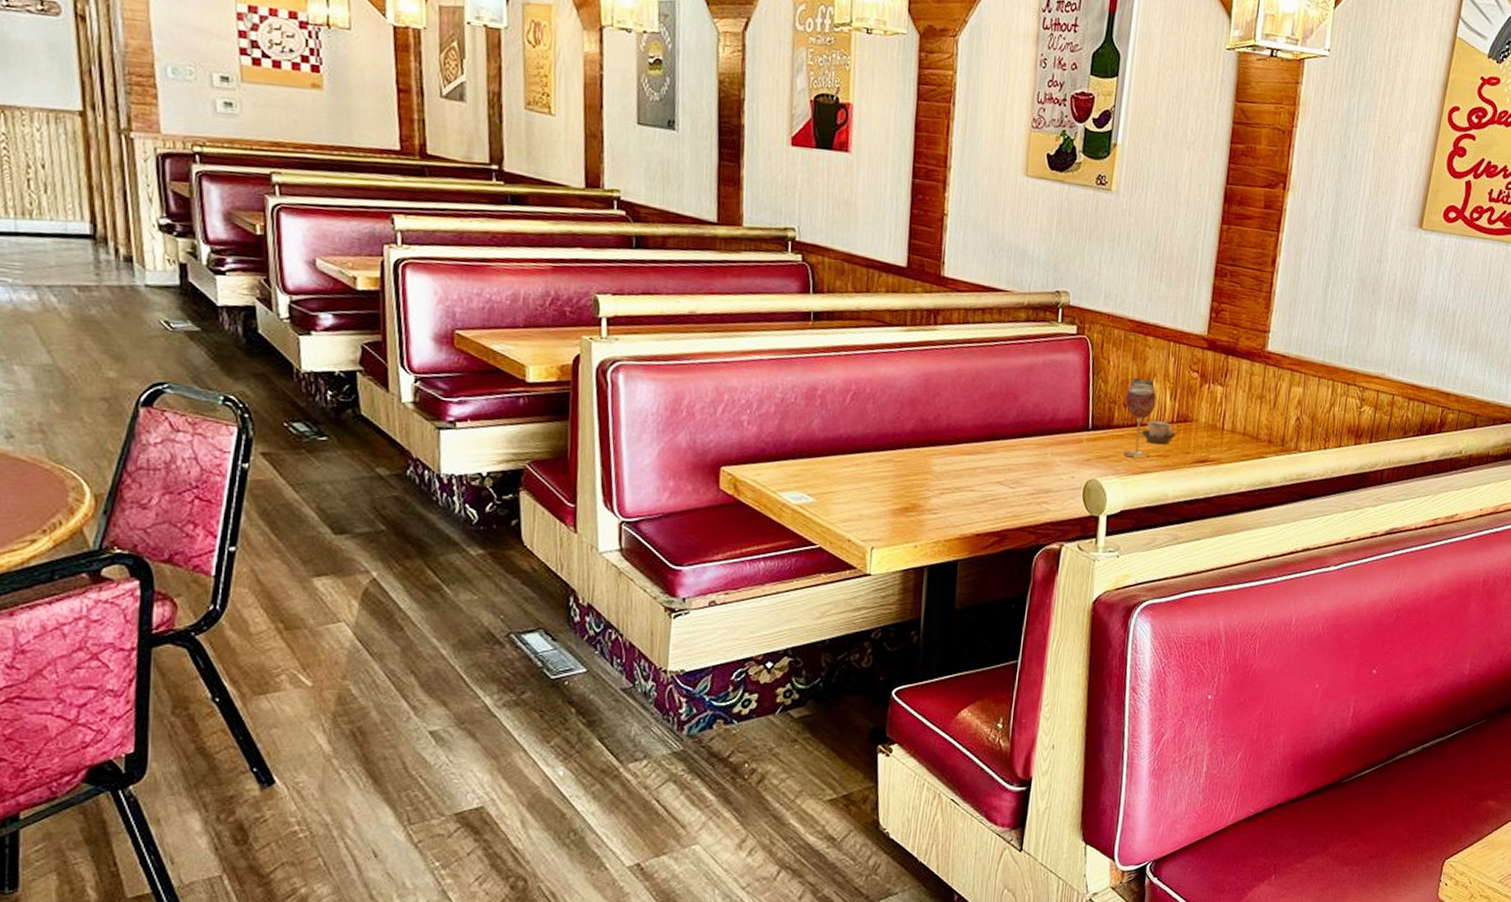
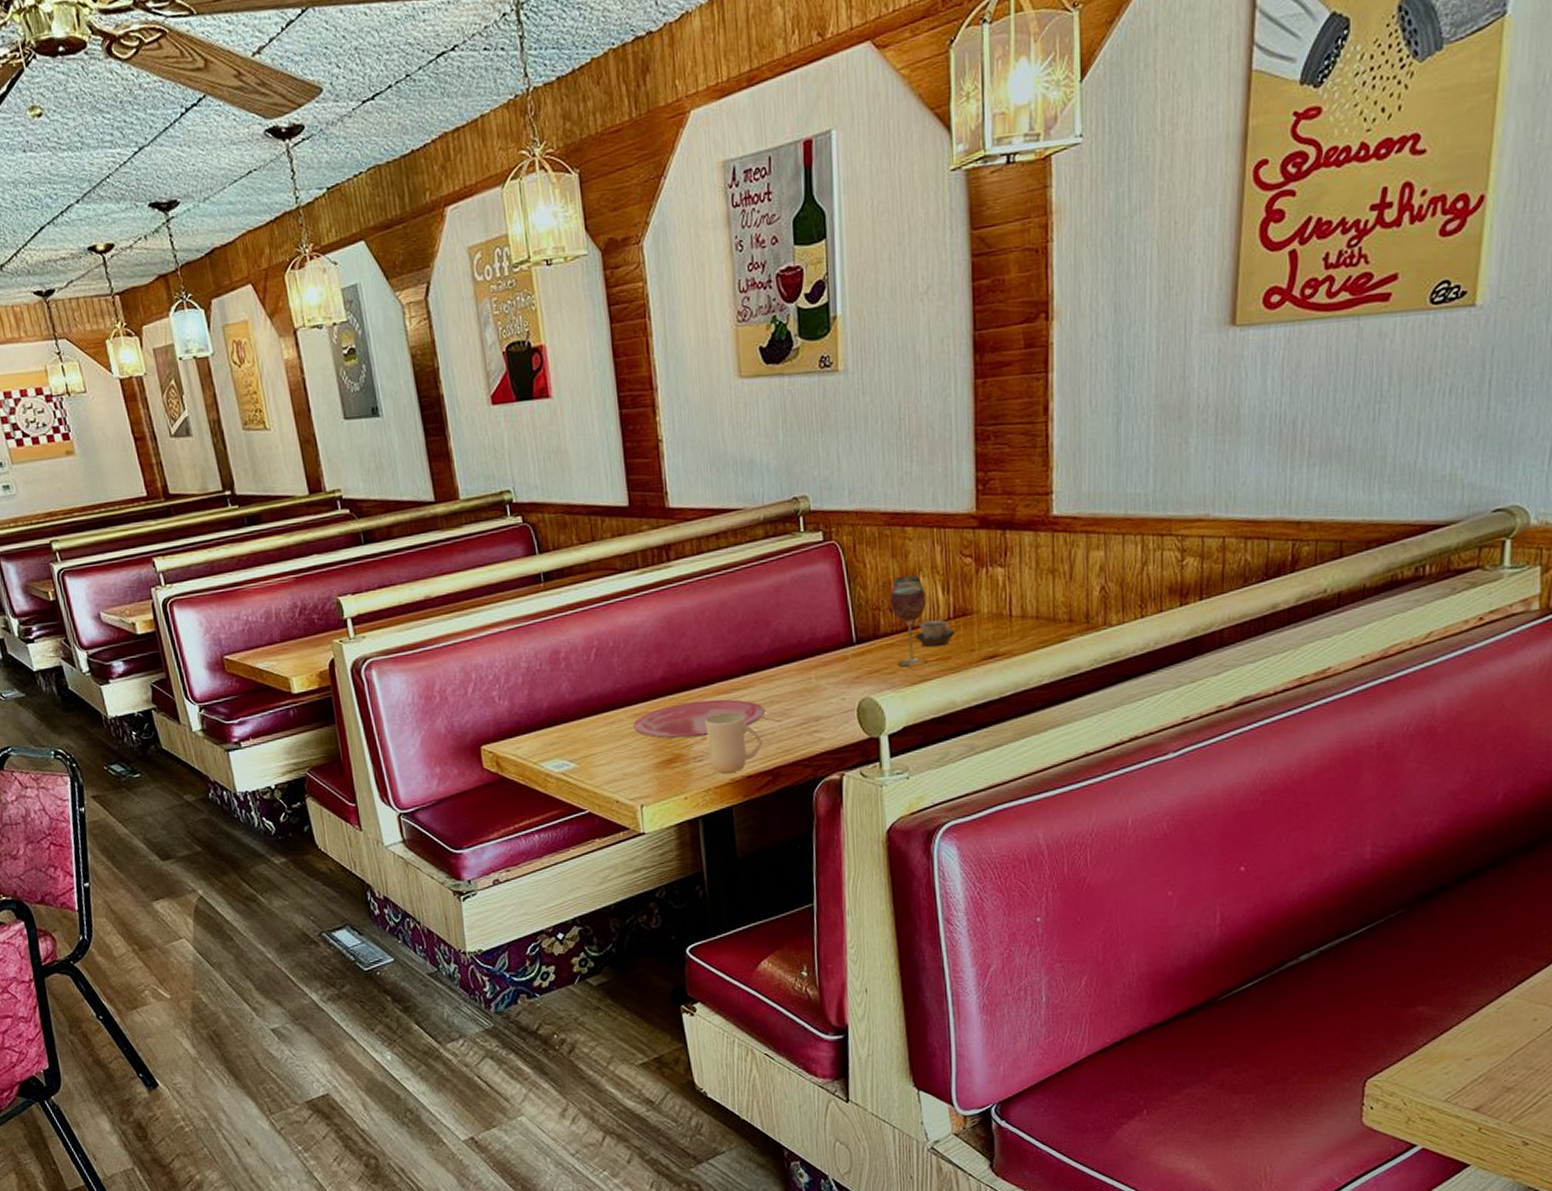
plate: none [876,457,1002,492] -> present [633,699,765,739]
mug: none [943,472,995,530] -> present [705,713,762,774]

